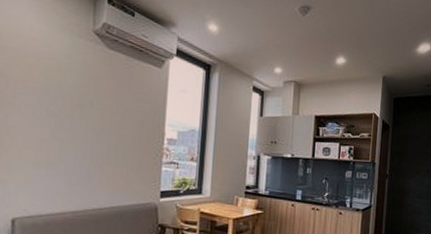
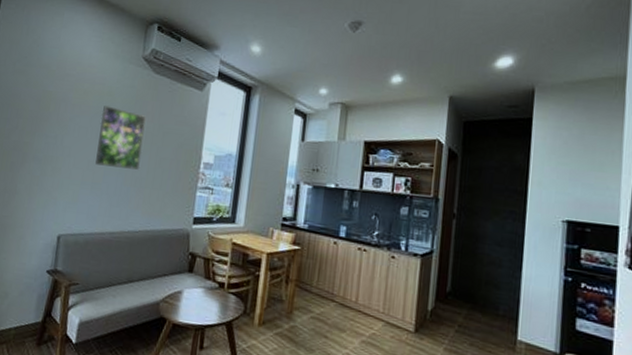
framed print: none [49,82,103,148] -> present [95,106,146,170]

